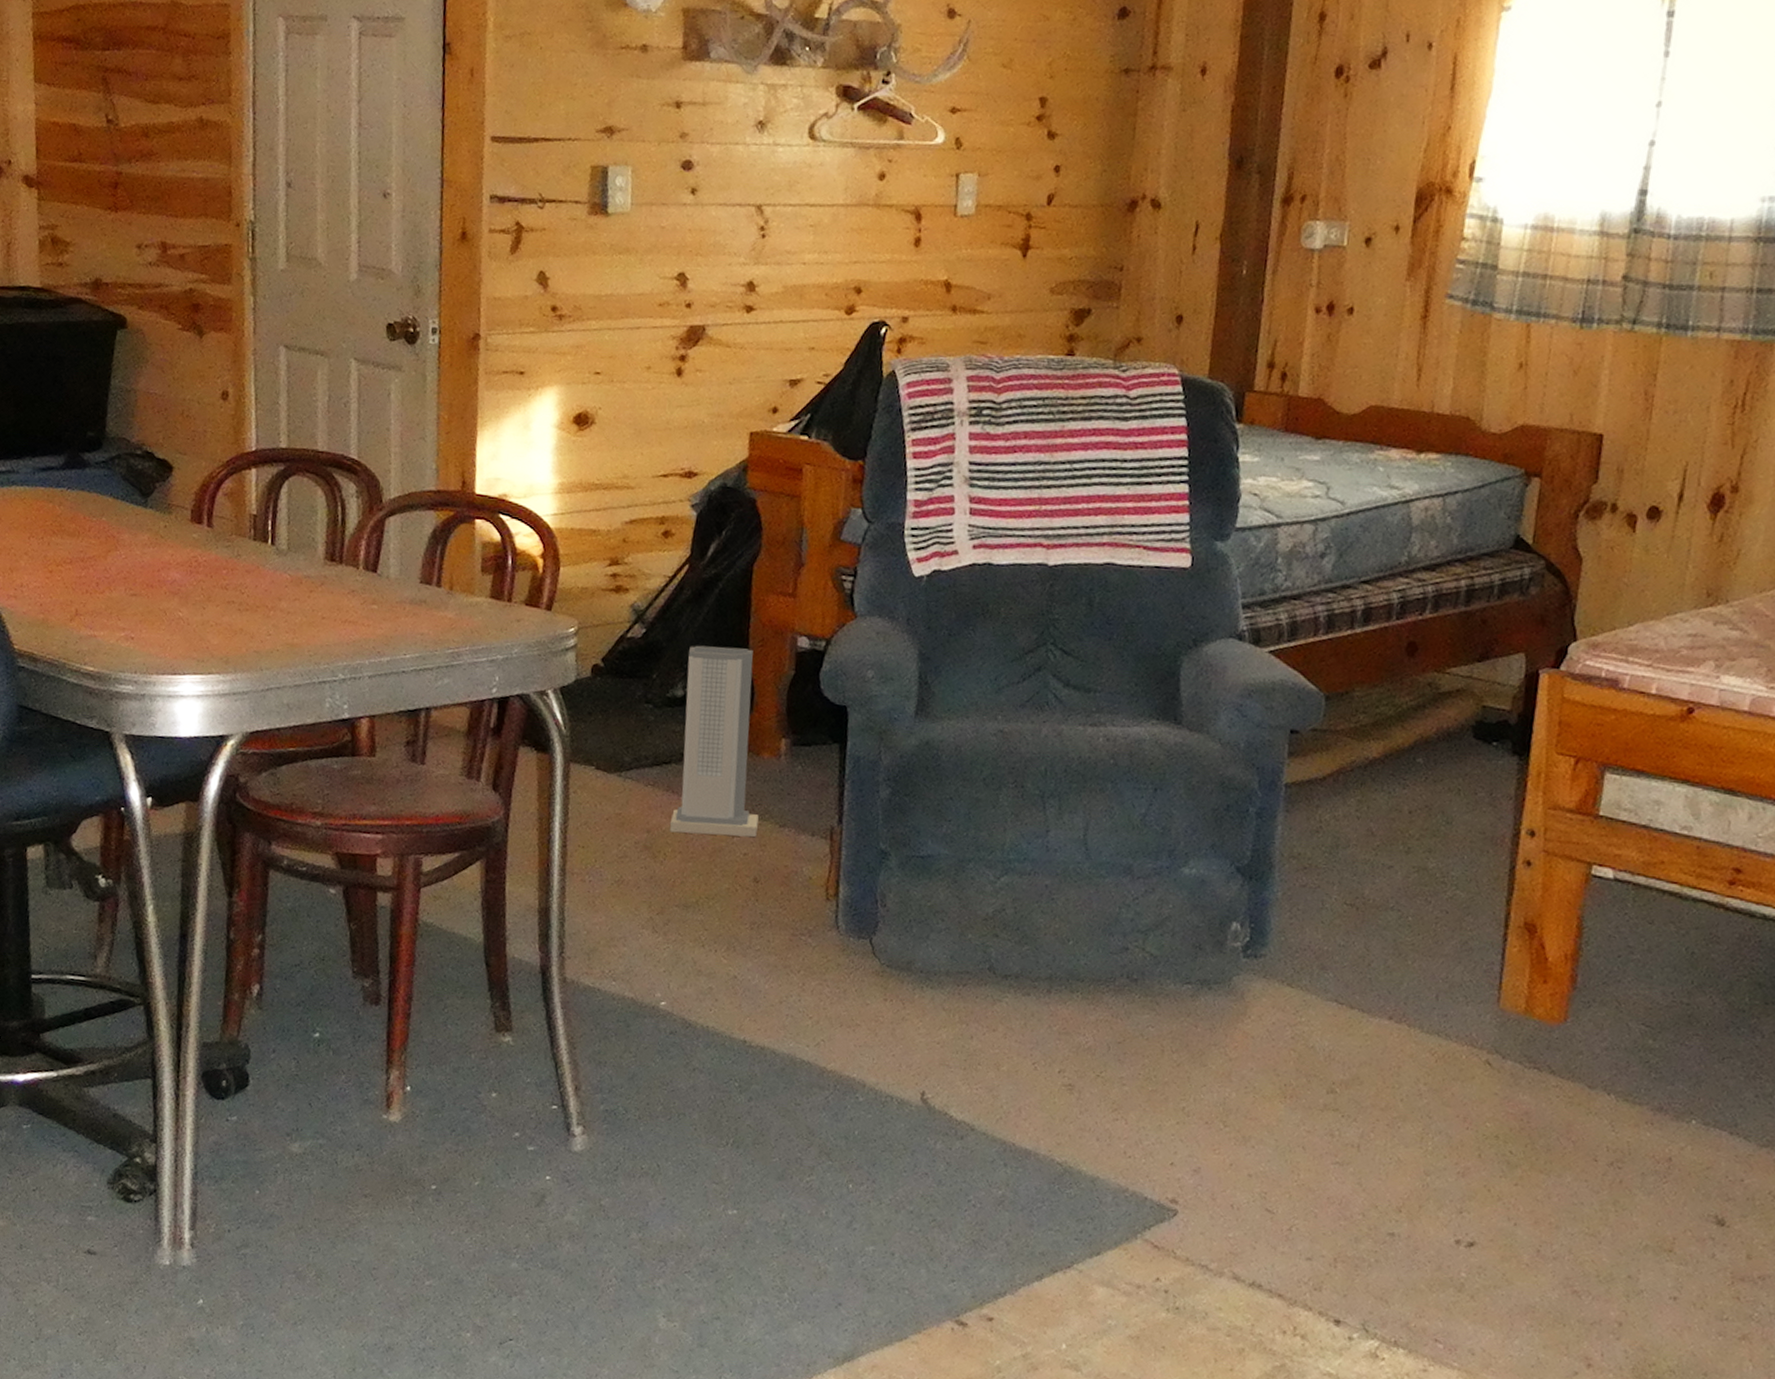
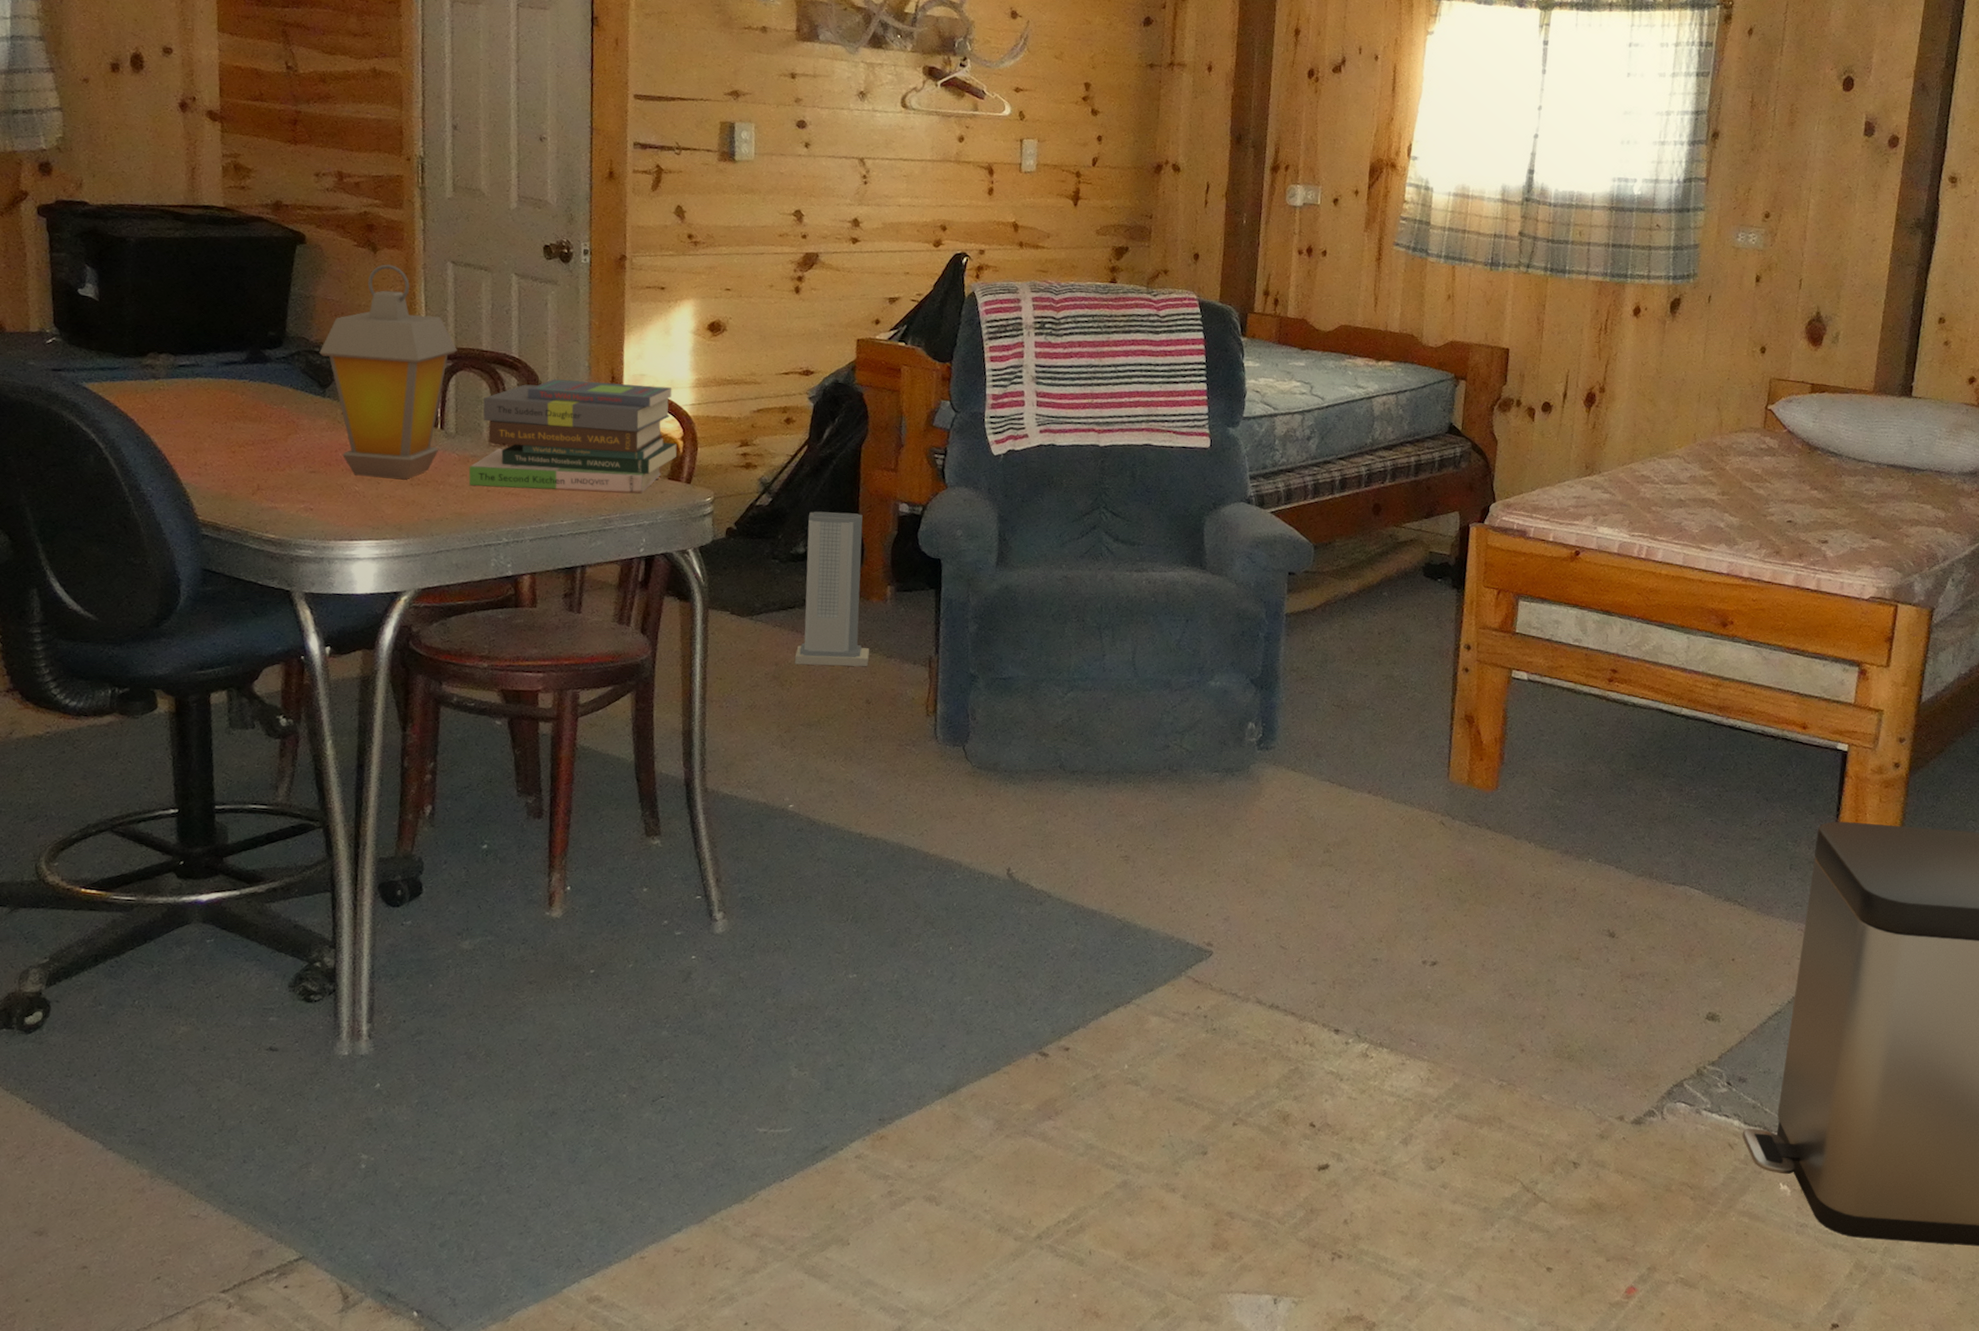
lantern: none [141,350,290,604] -> present [319,264,457,479]
books: none [301,484,536,624] -> present [468,379,677,495]

